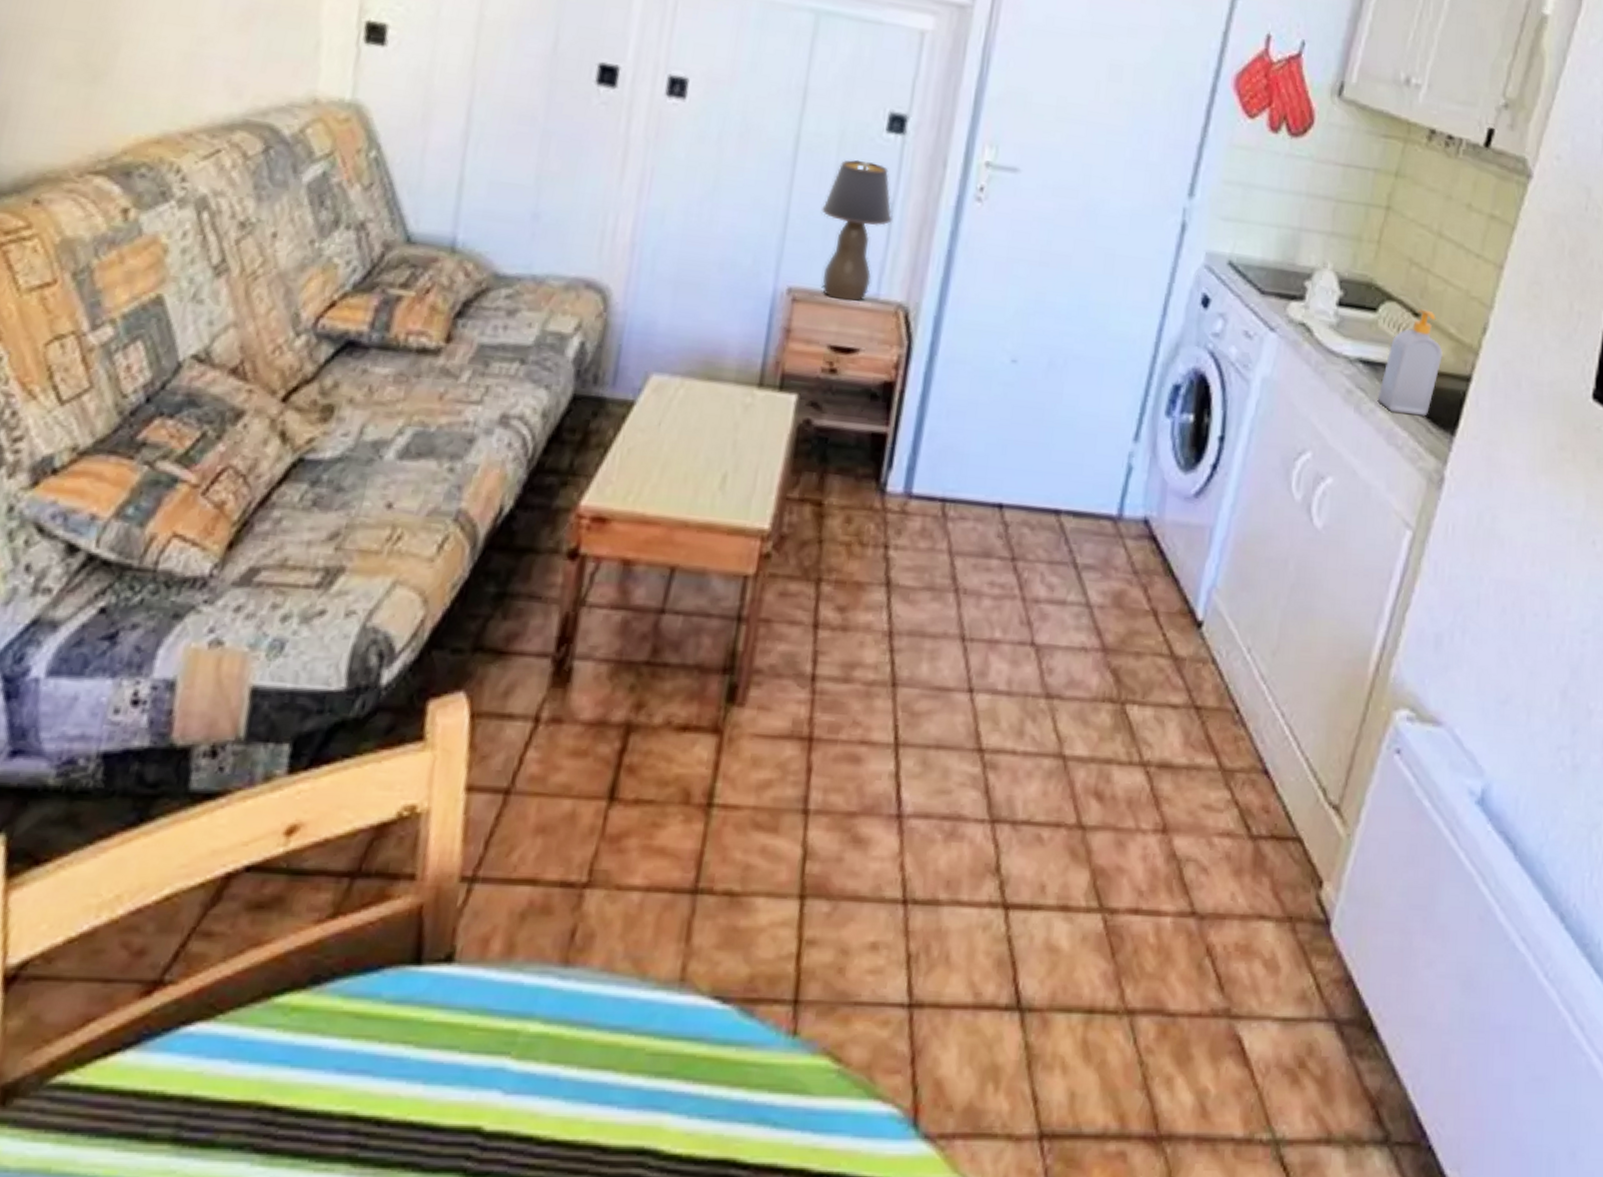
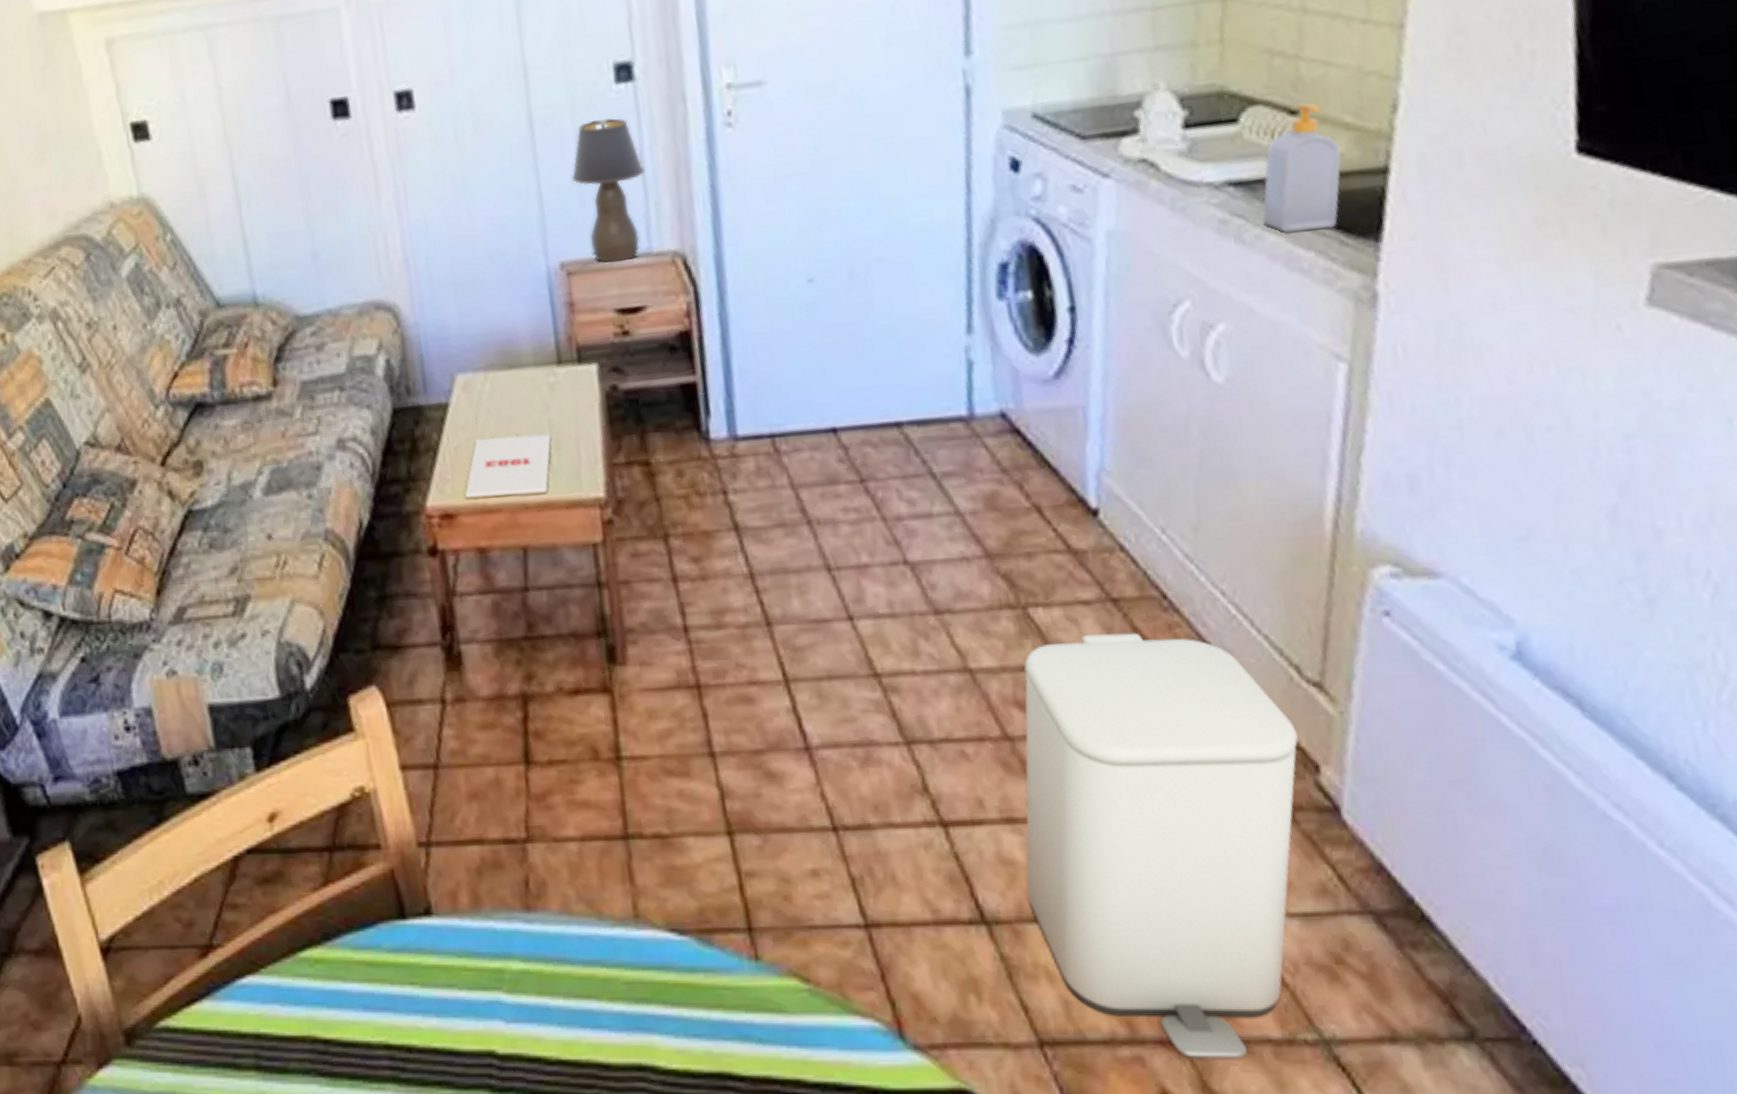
magazine: none [624,444,732,514] -> present [464,433,552,499]
pedal bin: none [1062,737,1312,1157] -> present [1024,632,1298,1060]

